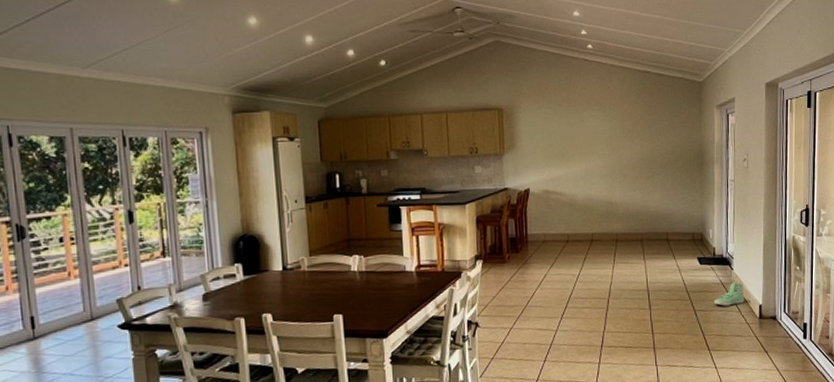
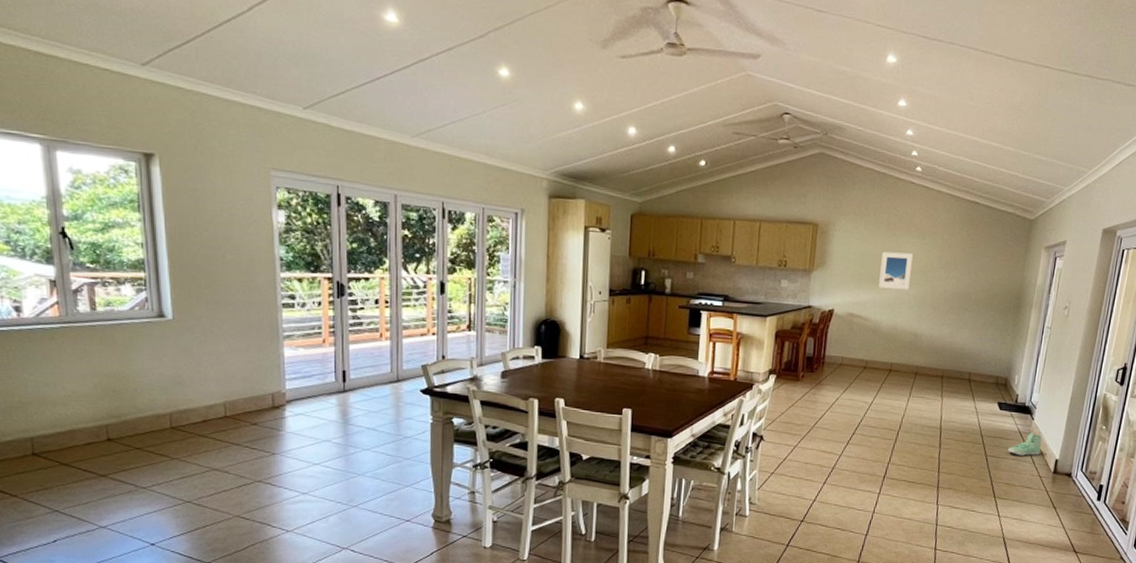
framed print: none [568,126,599,163] -> present [879,251,914,291]

